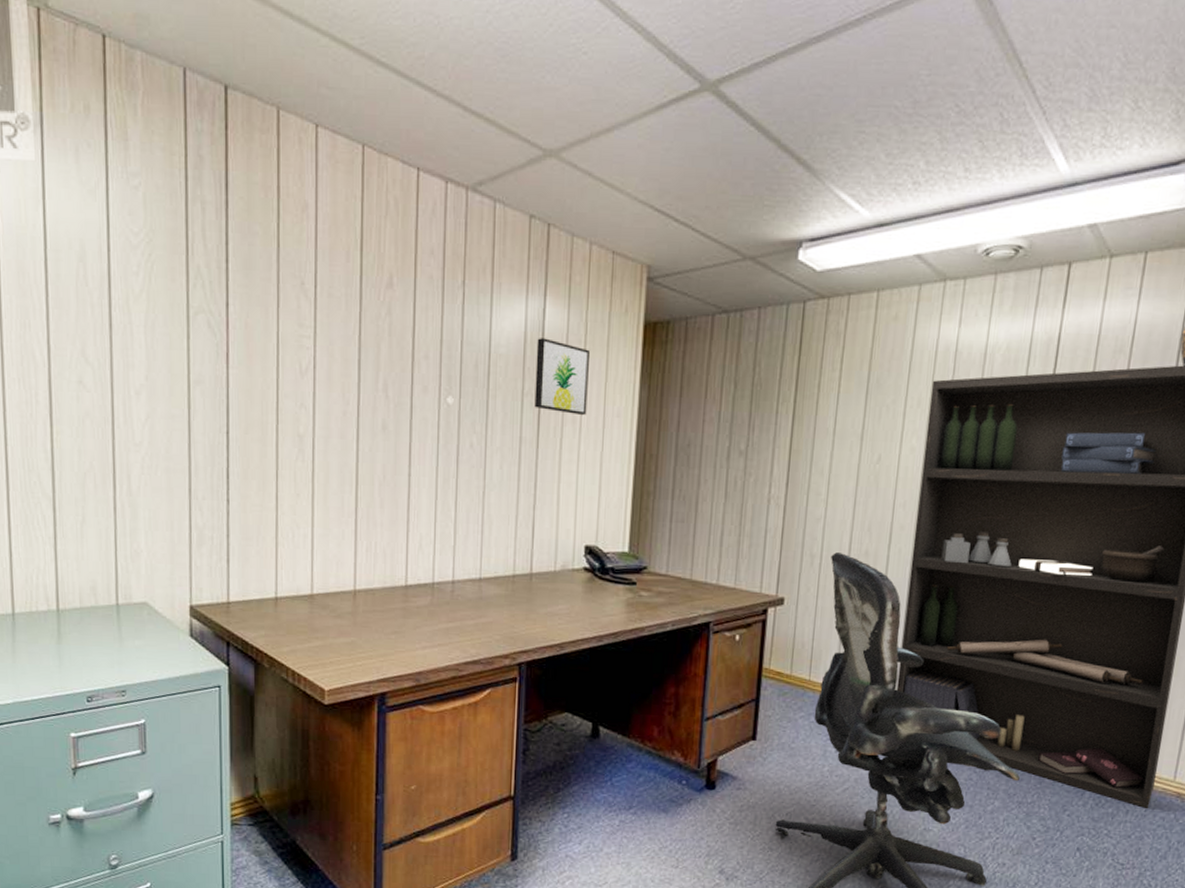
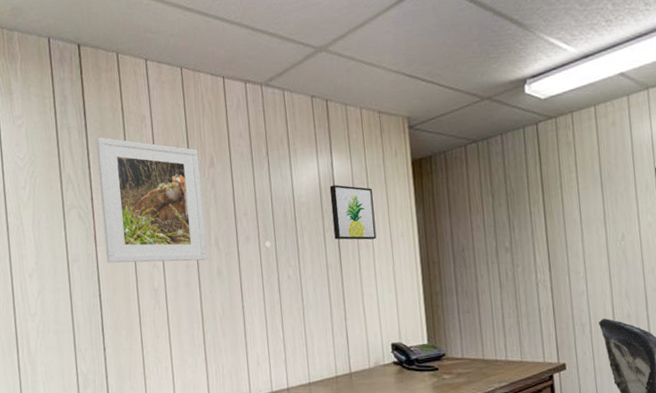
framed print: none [239,221,374,409] -> present [96,137,208,263]

